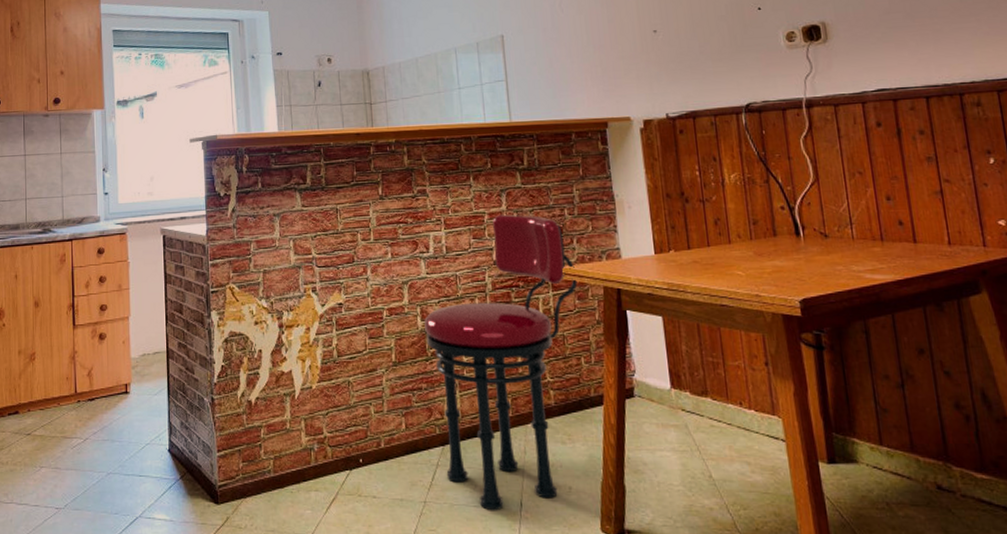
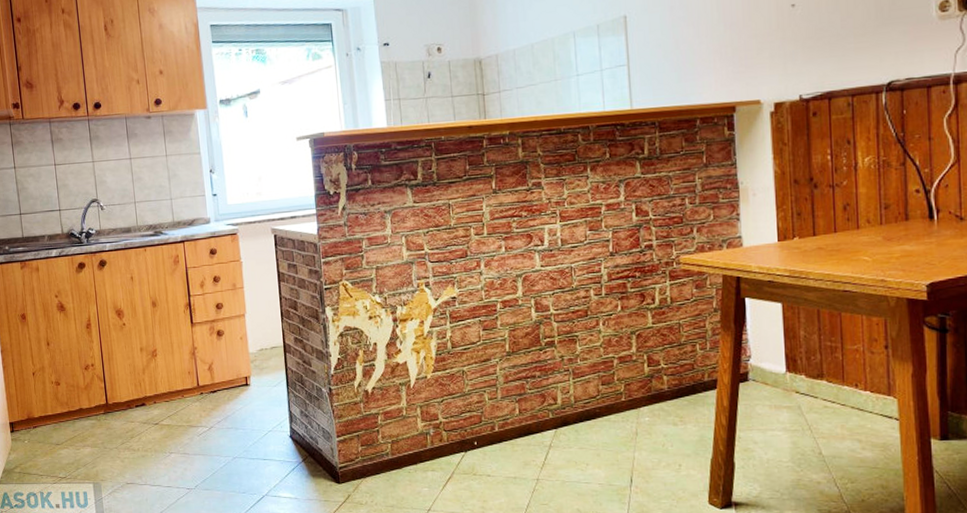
stool: present [424,214,578,511] -> none [538,205,696,487]

